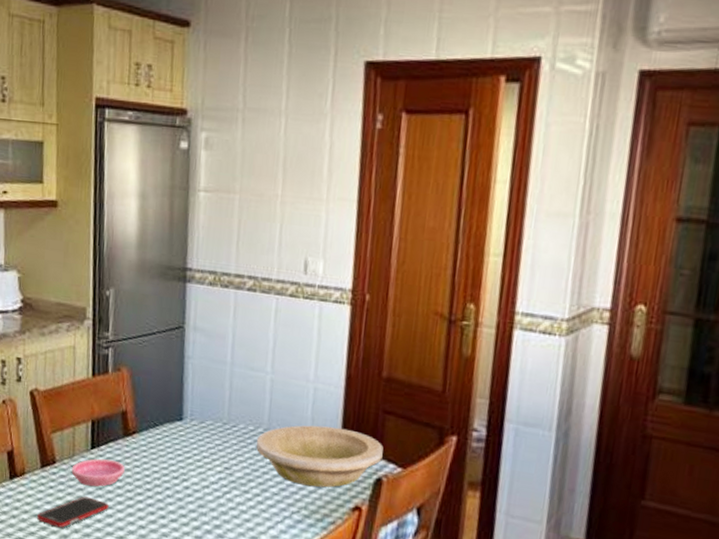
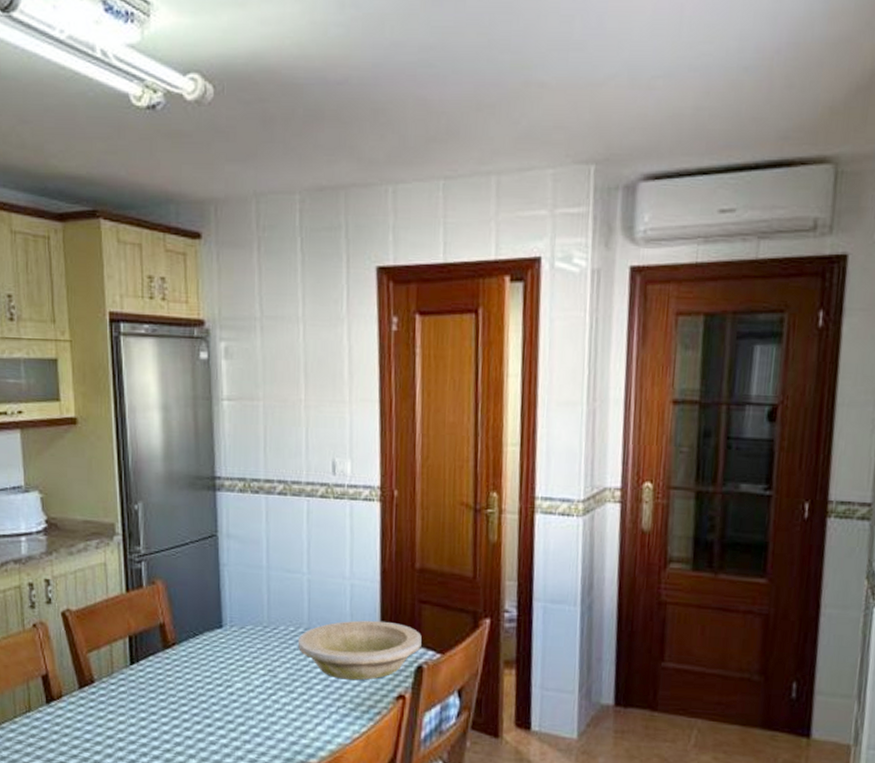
cell phone: present [37,496,109,528] -> none [79,713,153,747]
saucer: present [71,458,125,487] -> none [111,673,167,703]

